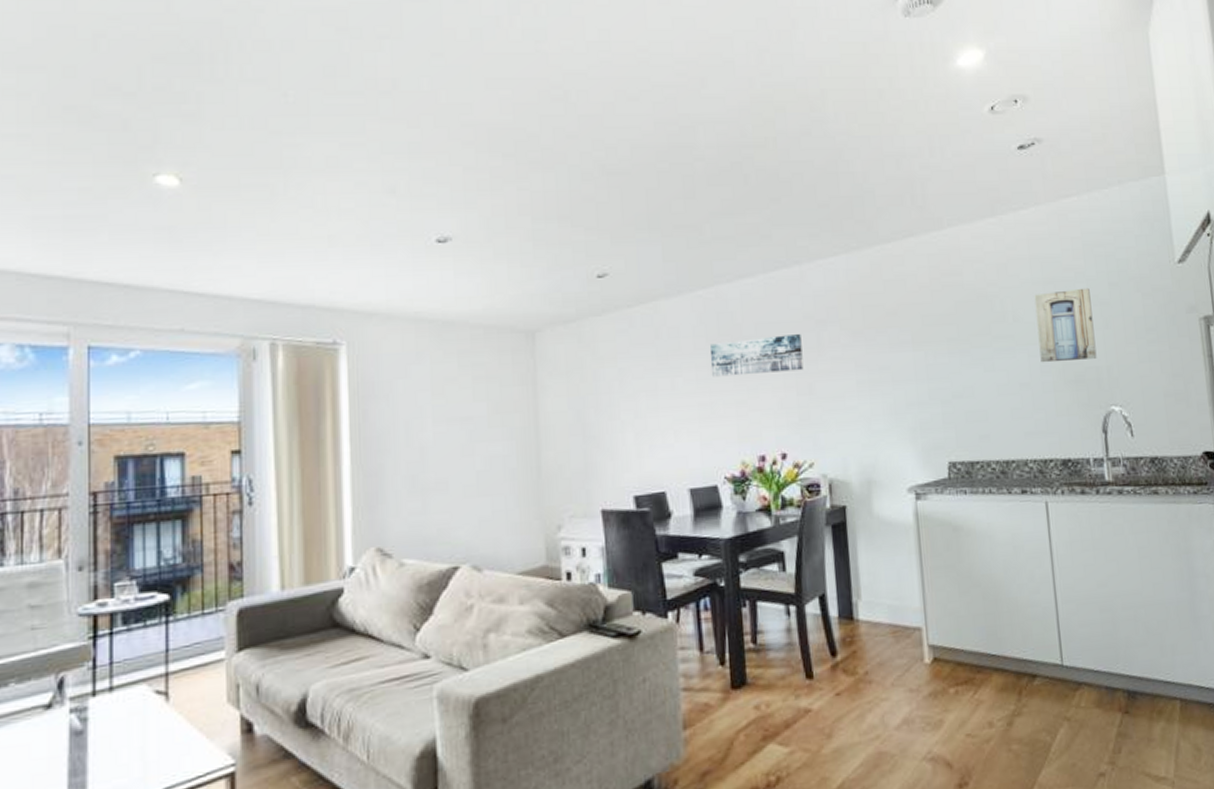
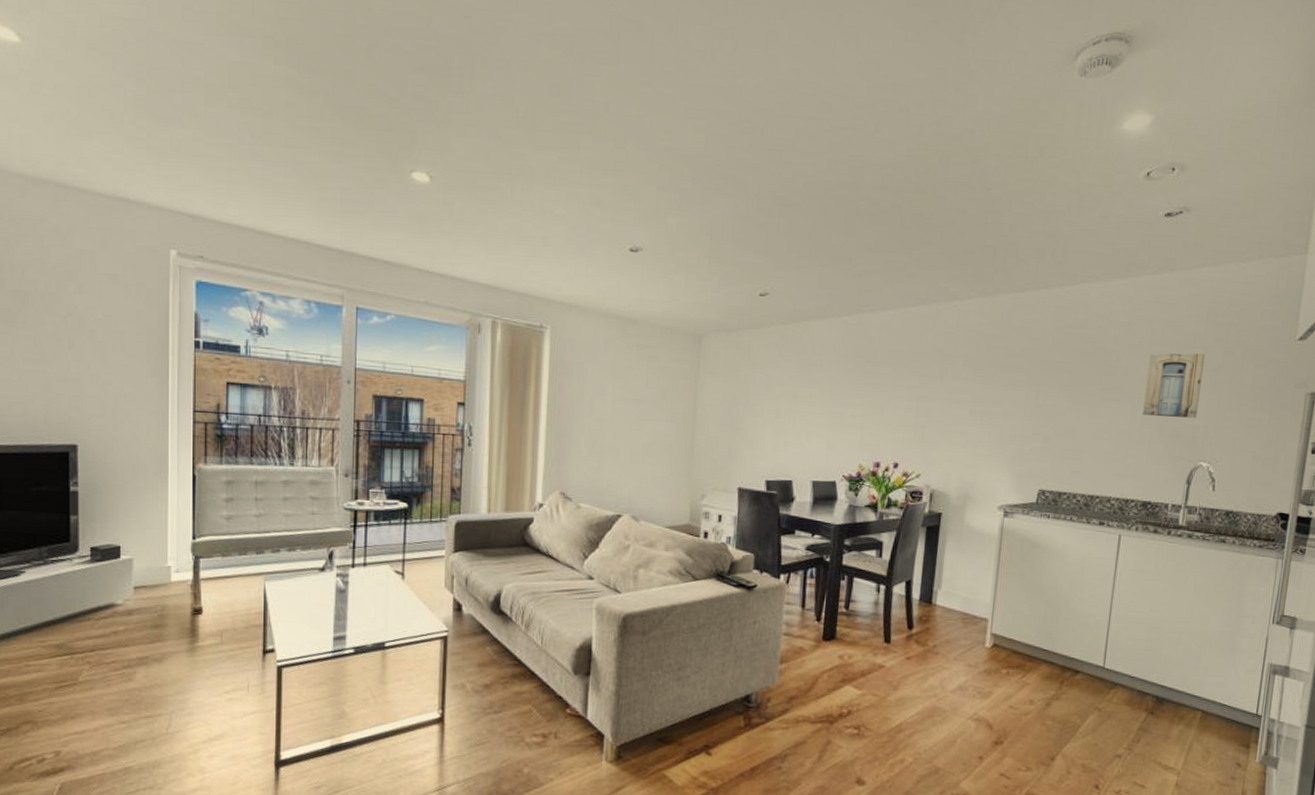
wall art: present [710,334,804,377] -> none [844,363,928,396]

